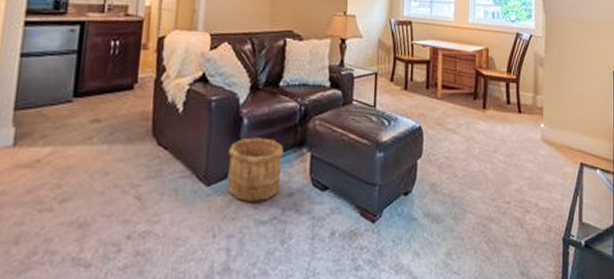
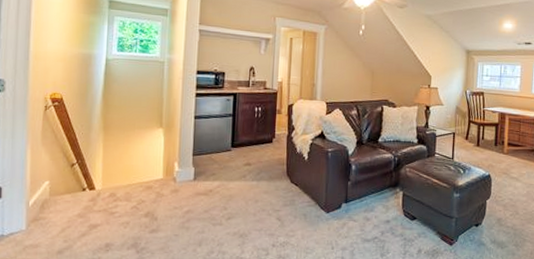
wooden bucket: present [227,137,284,203] -> none [341,179,382,226]

